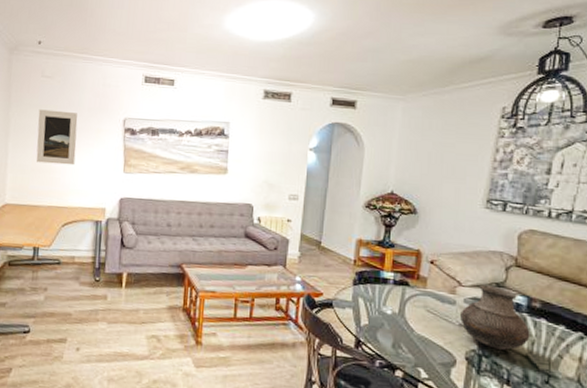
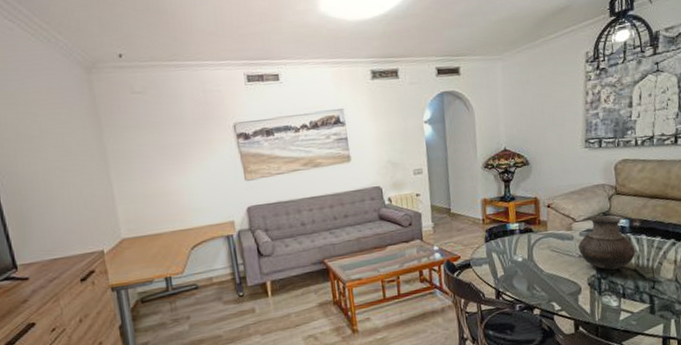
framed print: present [36,109,78,166] -> none [136,127,191,188]

